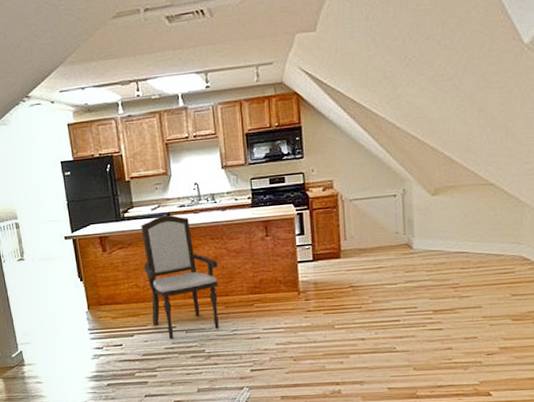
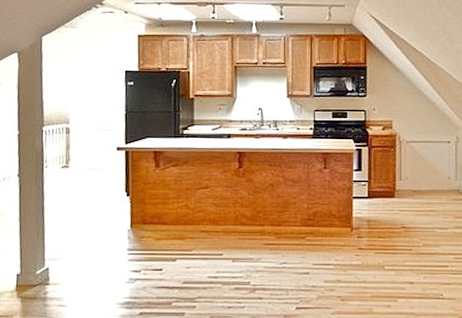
armchair: present [141,215,220,339] -> none [196,137,274,267]

